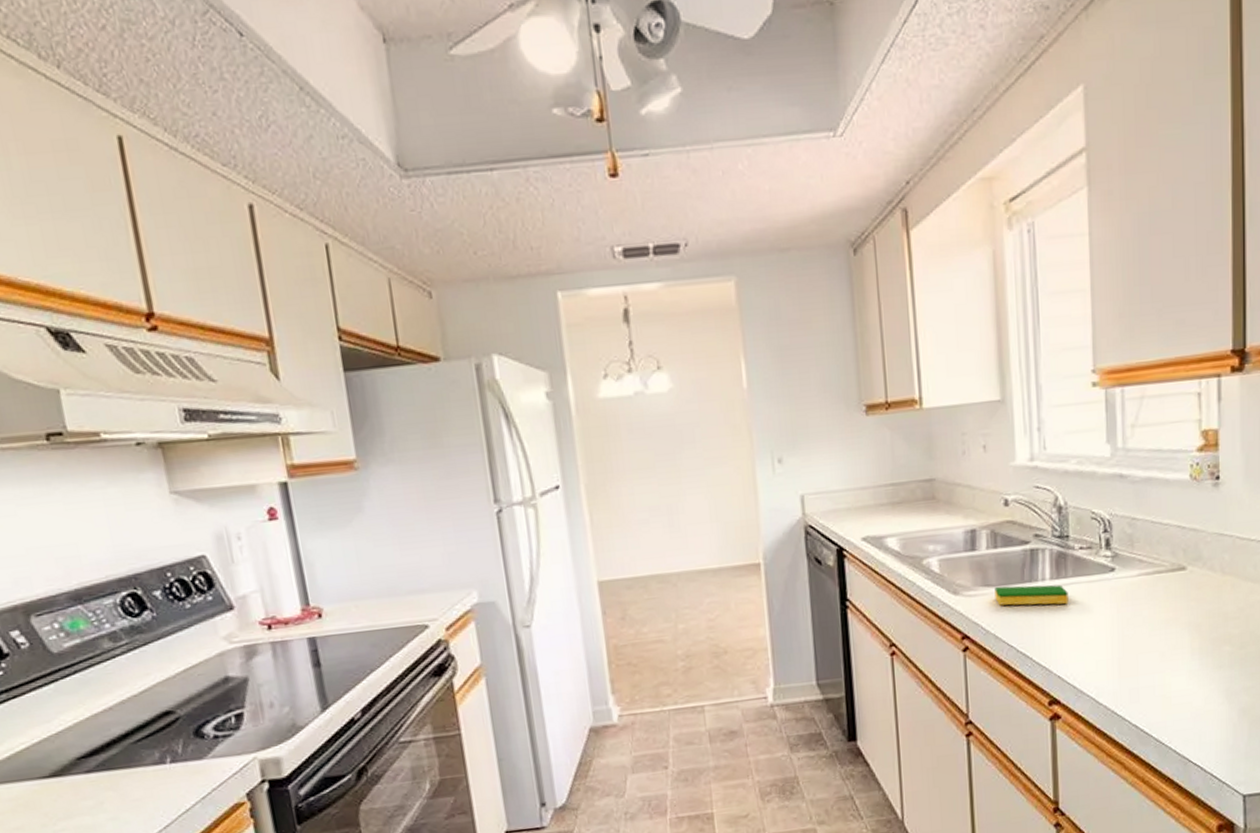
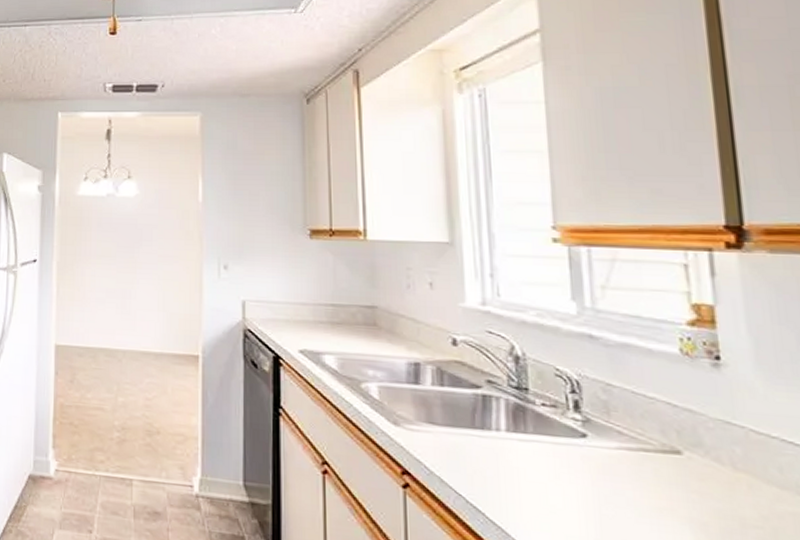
dish sponge: present [994,584,1069,606] -> none [440,426,529,463]

